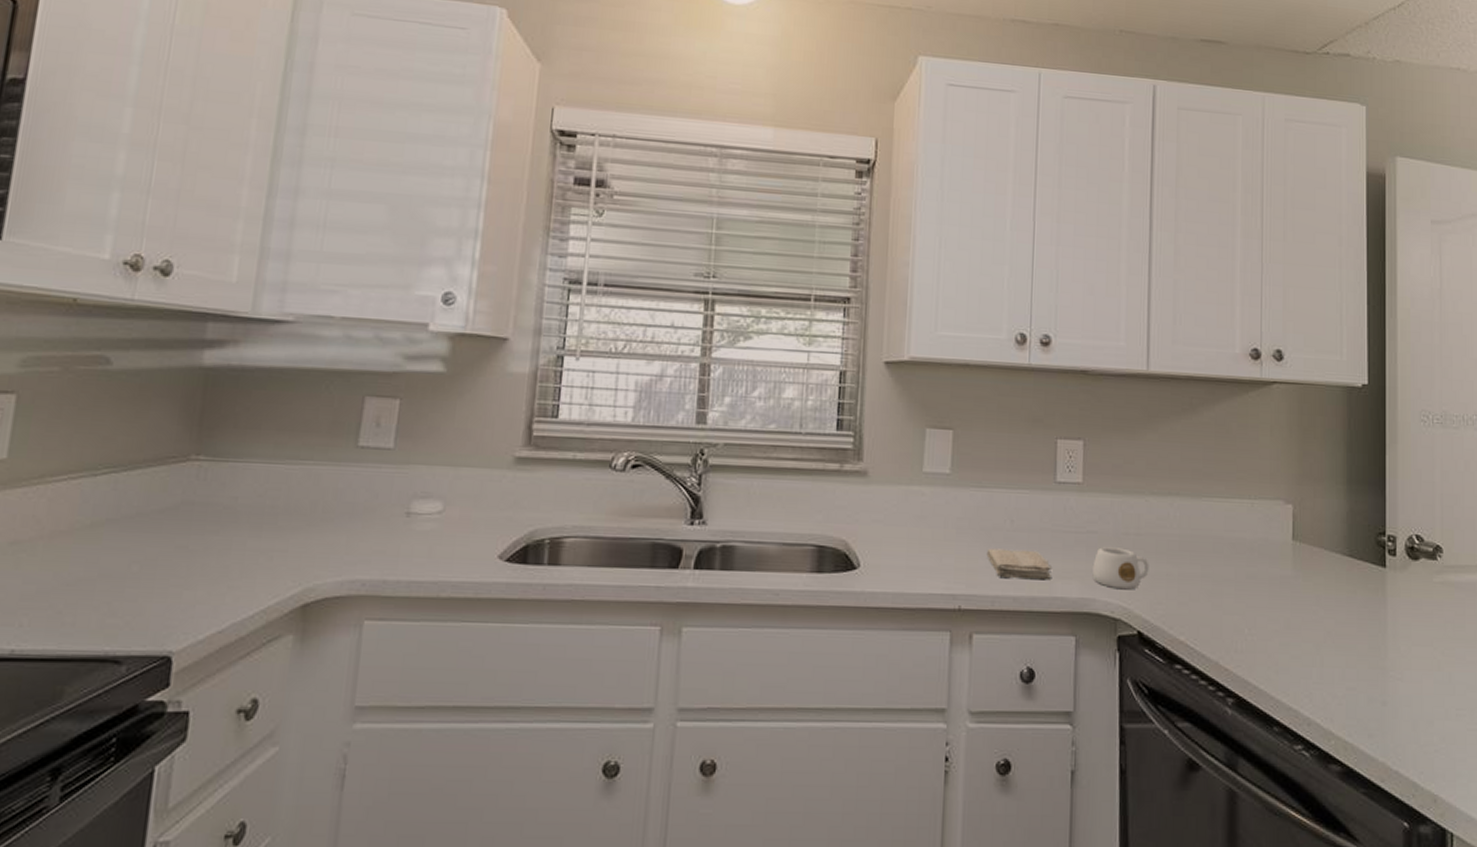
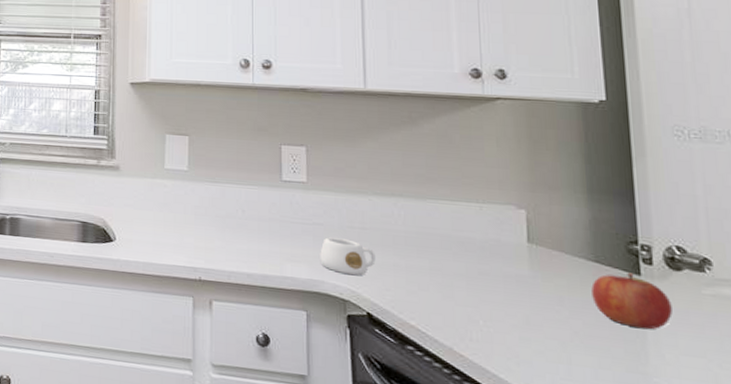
washcloth: present [986,548,1051,580] -> none [222,232,281,262]
fruit: none [1345,565,1409,623] -> present [591,273,673,330]

